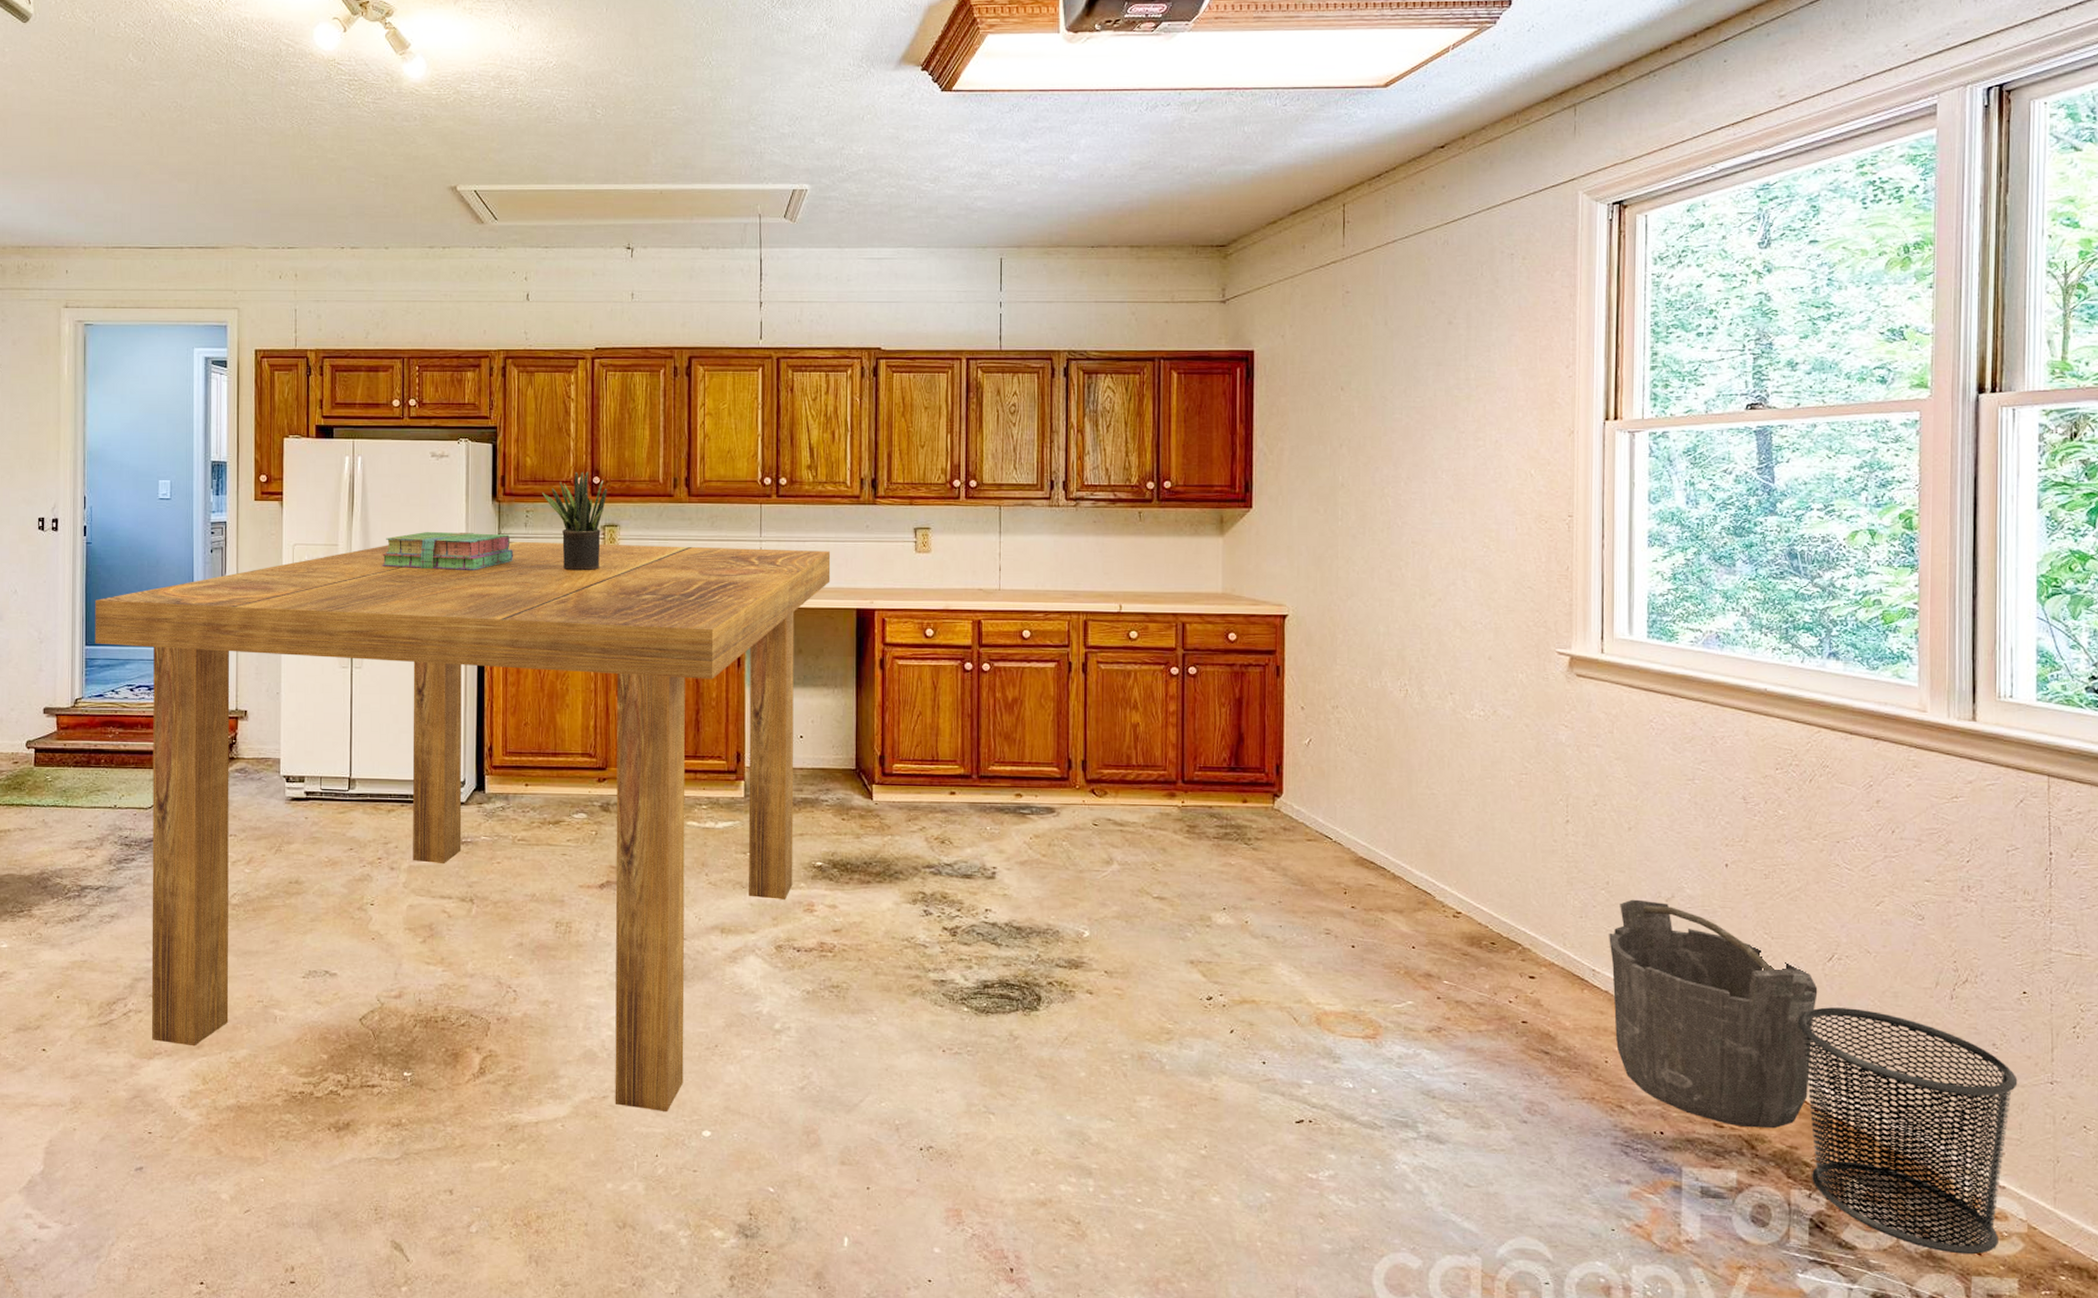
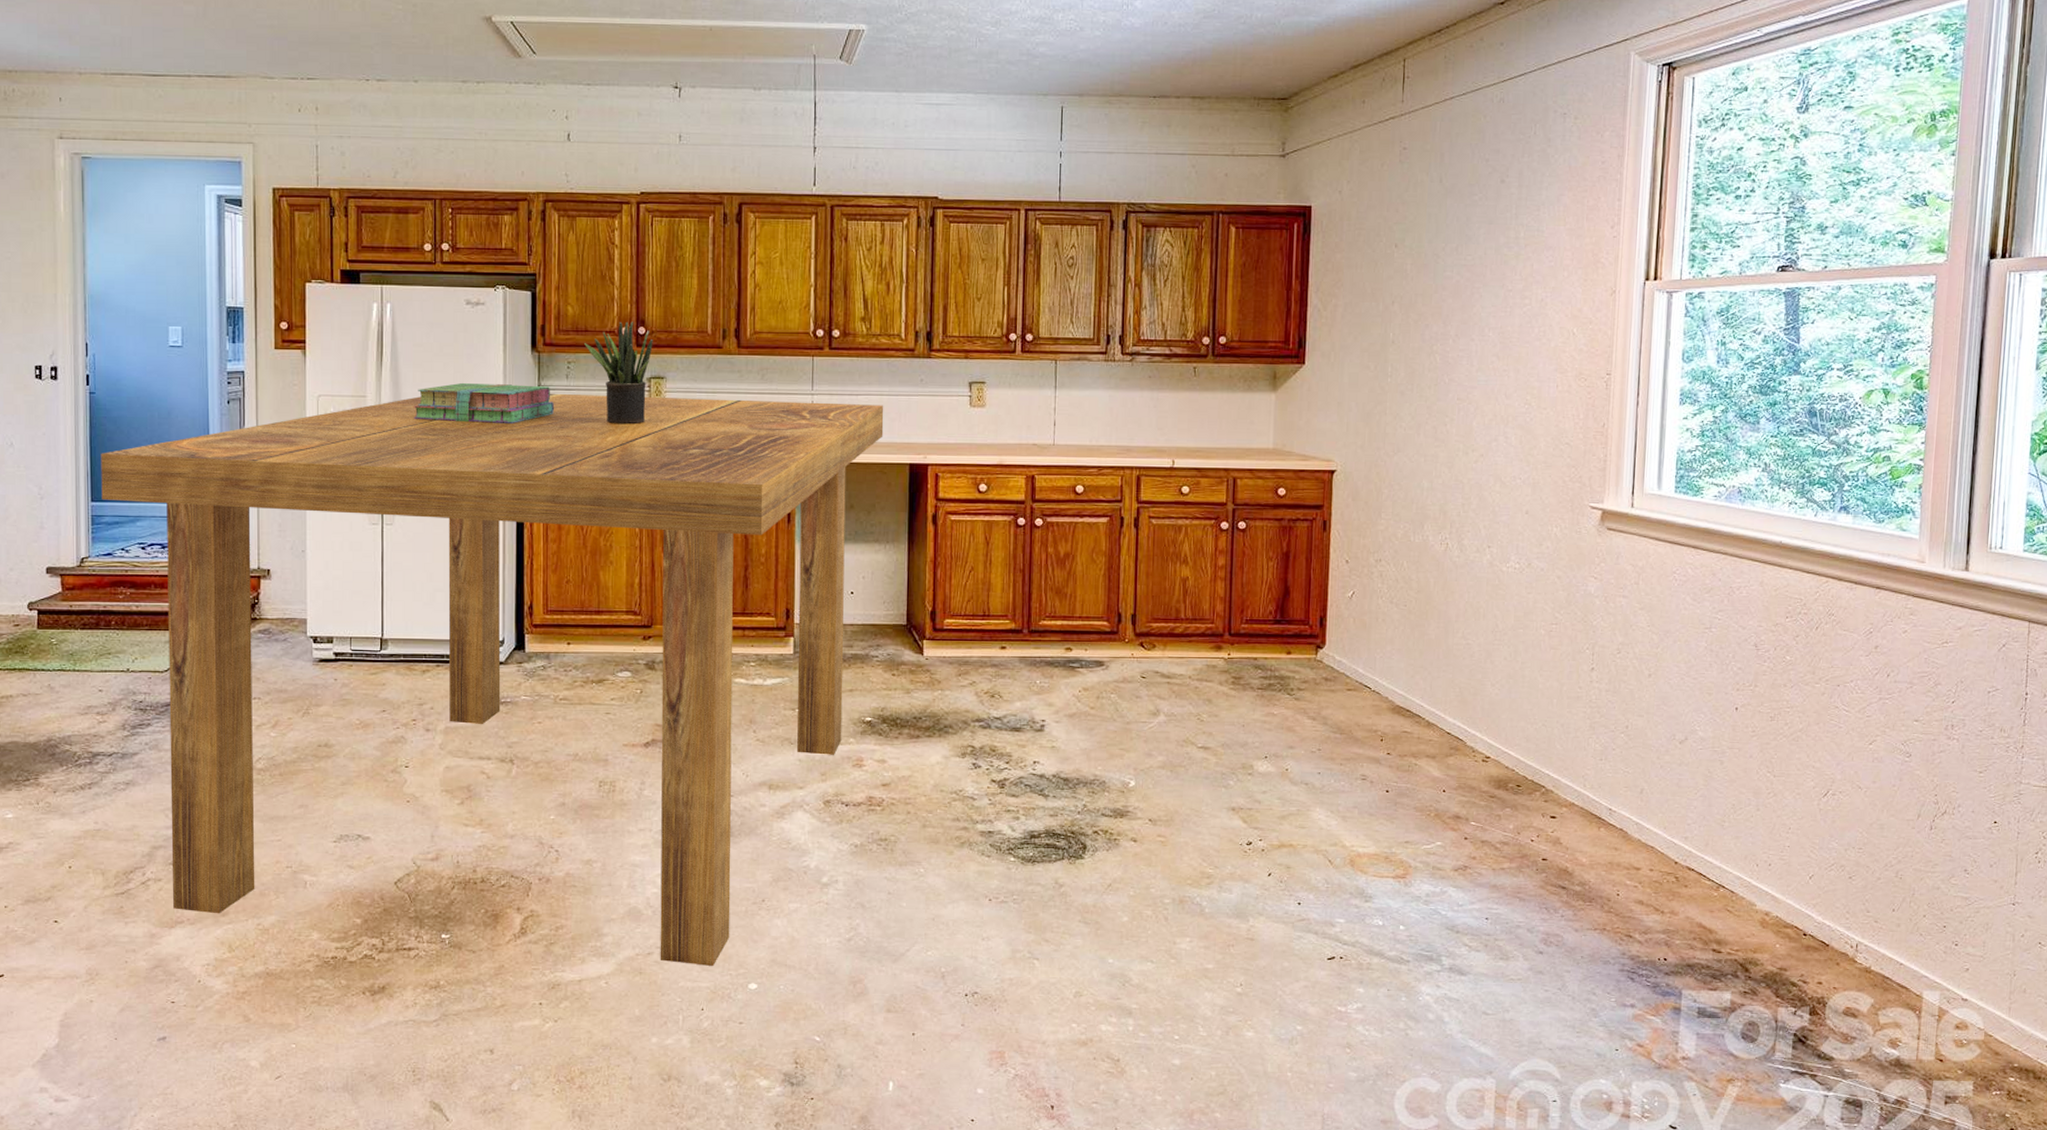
bucket: present [1609,899,1818,1129] -> none [1625,742,1813,953]
waste bin: present [1797,1007,2018,1254] -> none [1792,839,1984,1060]

